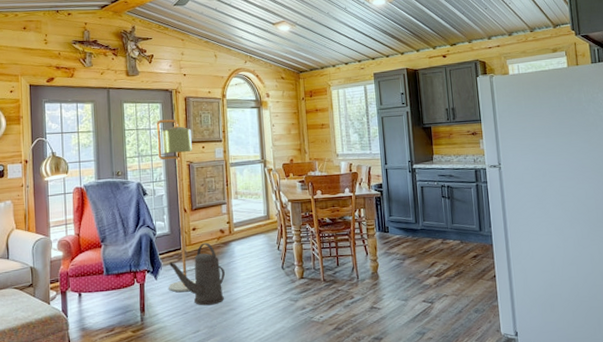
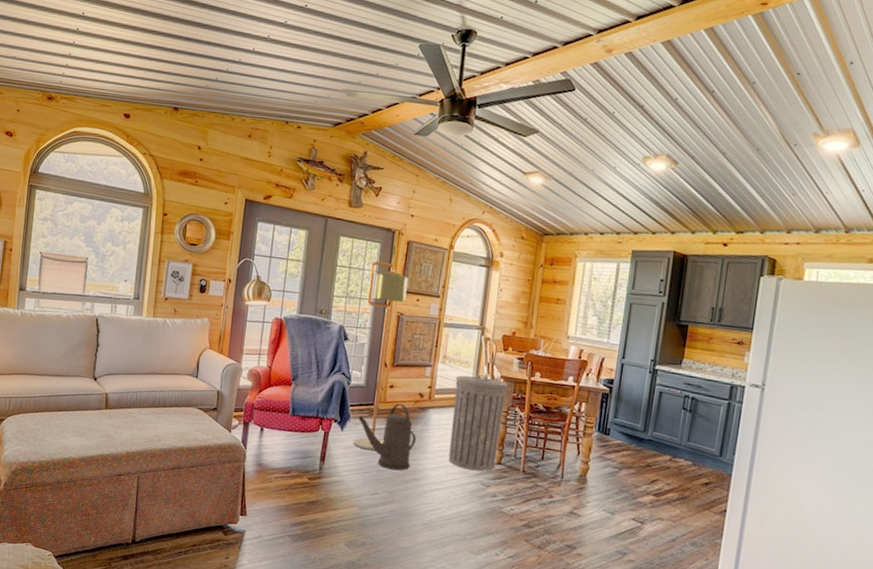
trash can: none [250,202,299,290] -> present [448,375,509,471]

